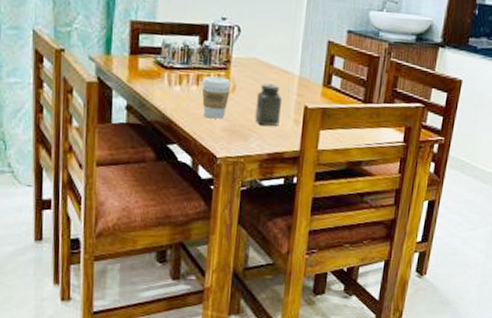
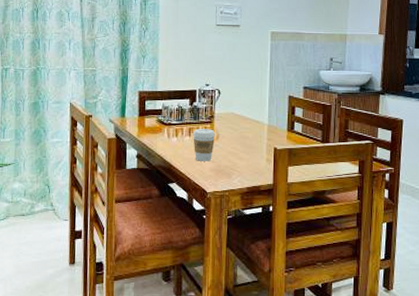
salt shaker: present [255,83,283,126] -> none [235,132,256,165]

